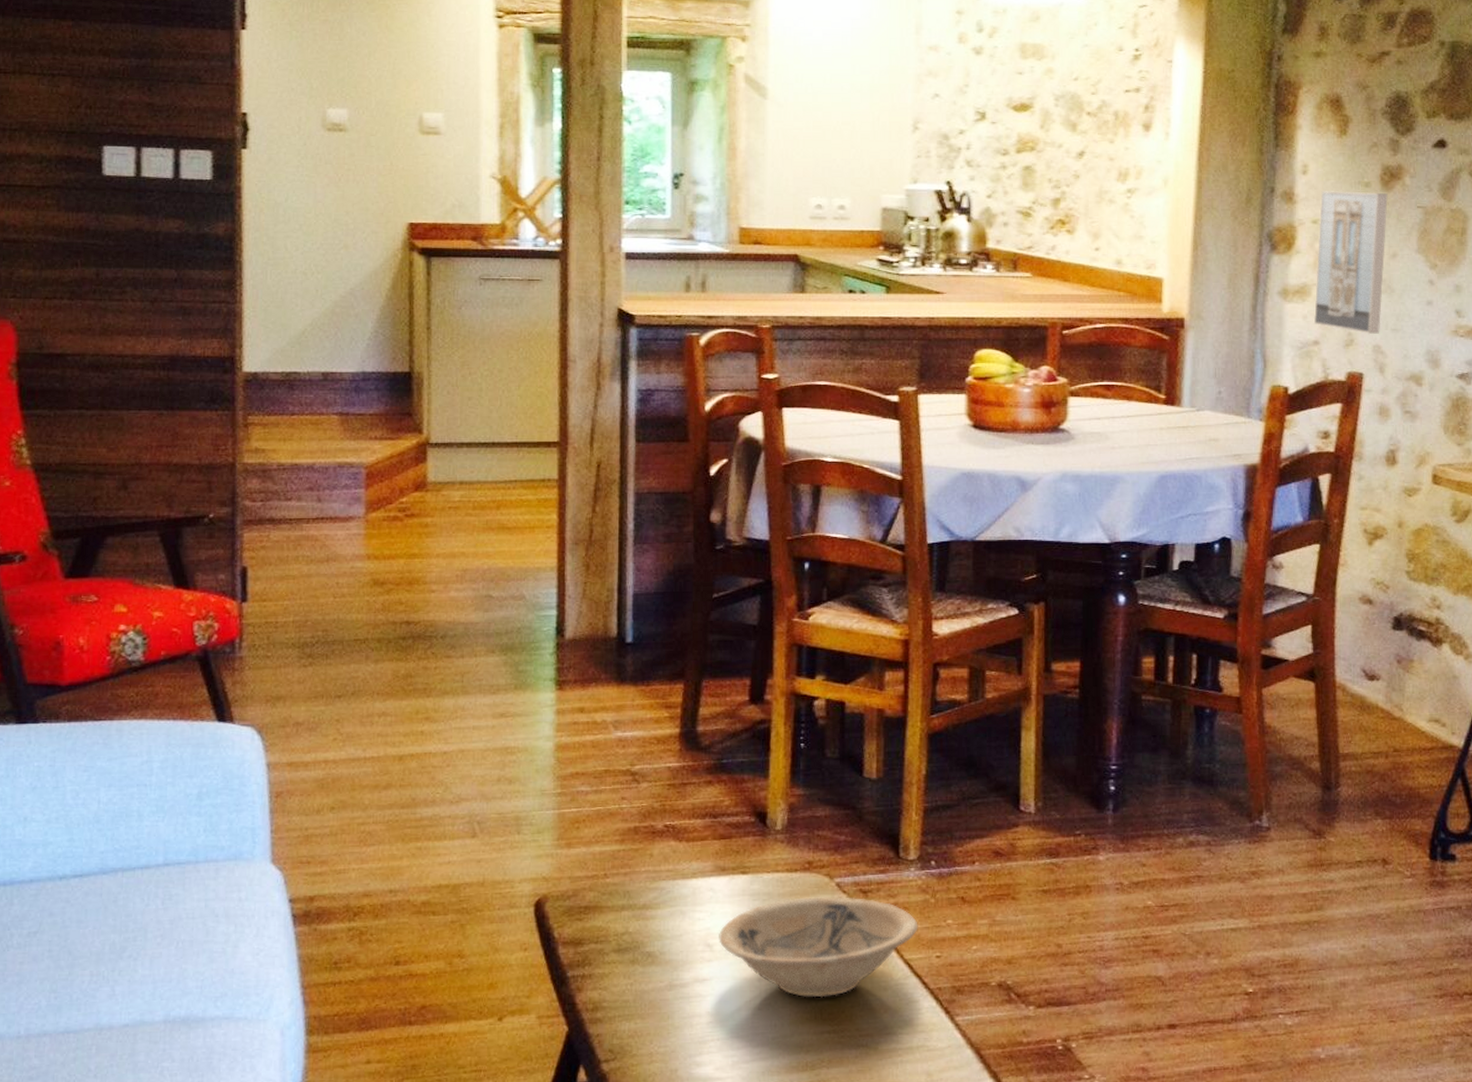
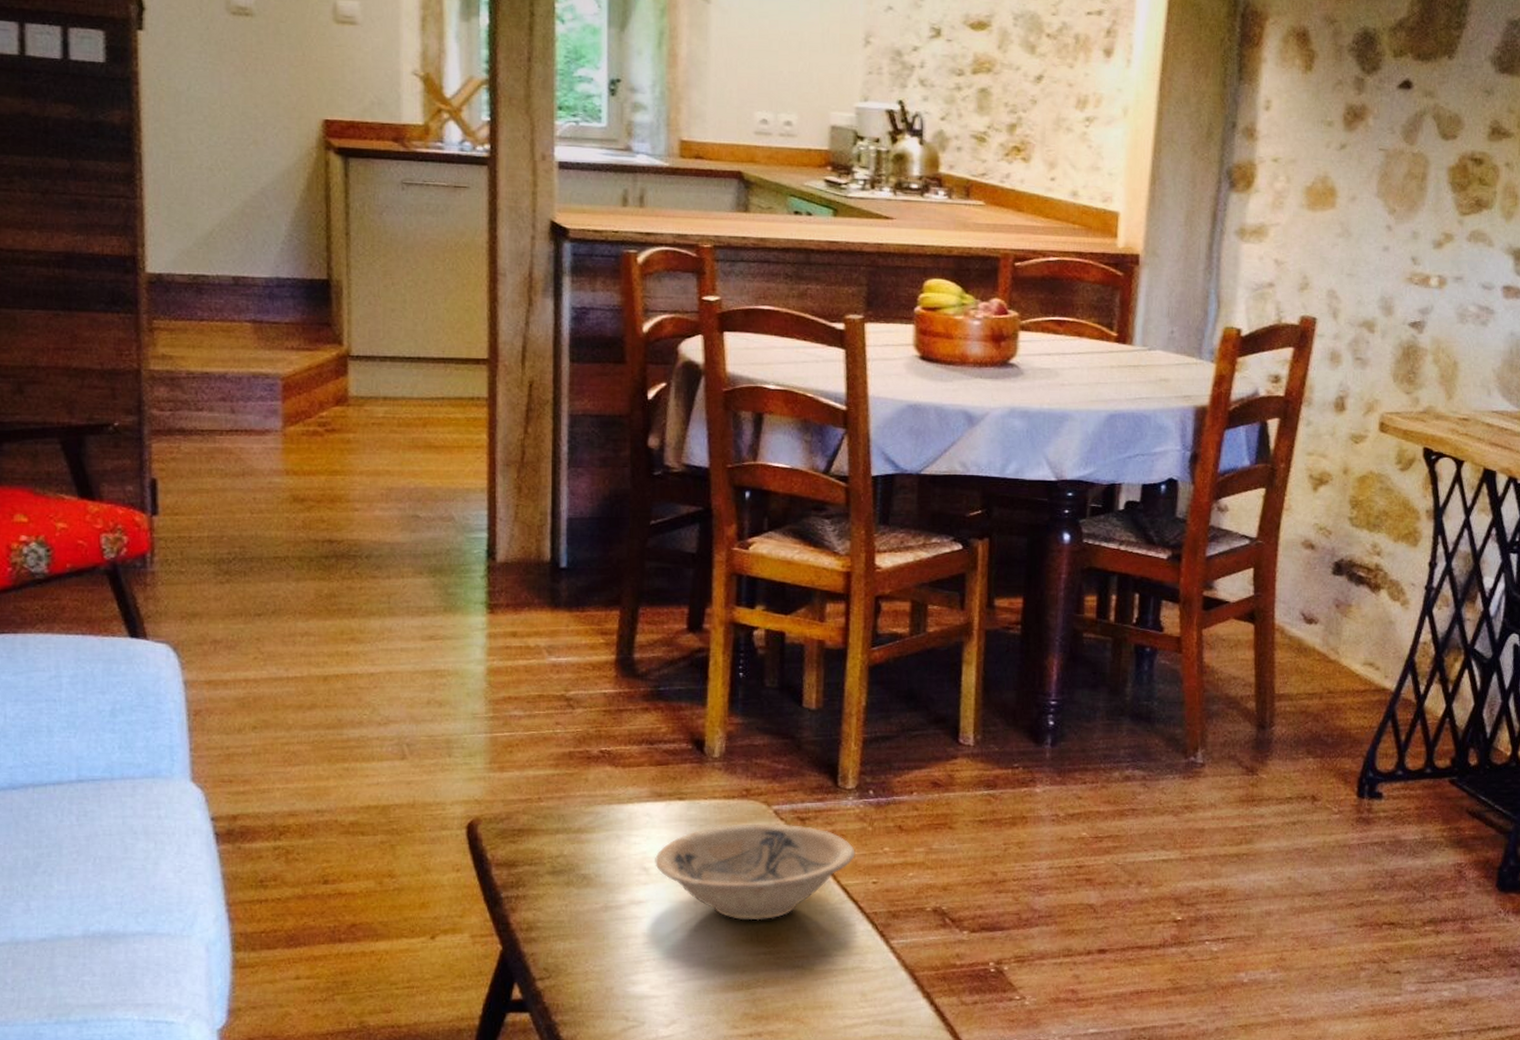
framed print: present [1313,190,1388,335] -> none [1269,127,1350,279]

